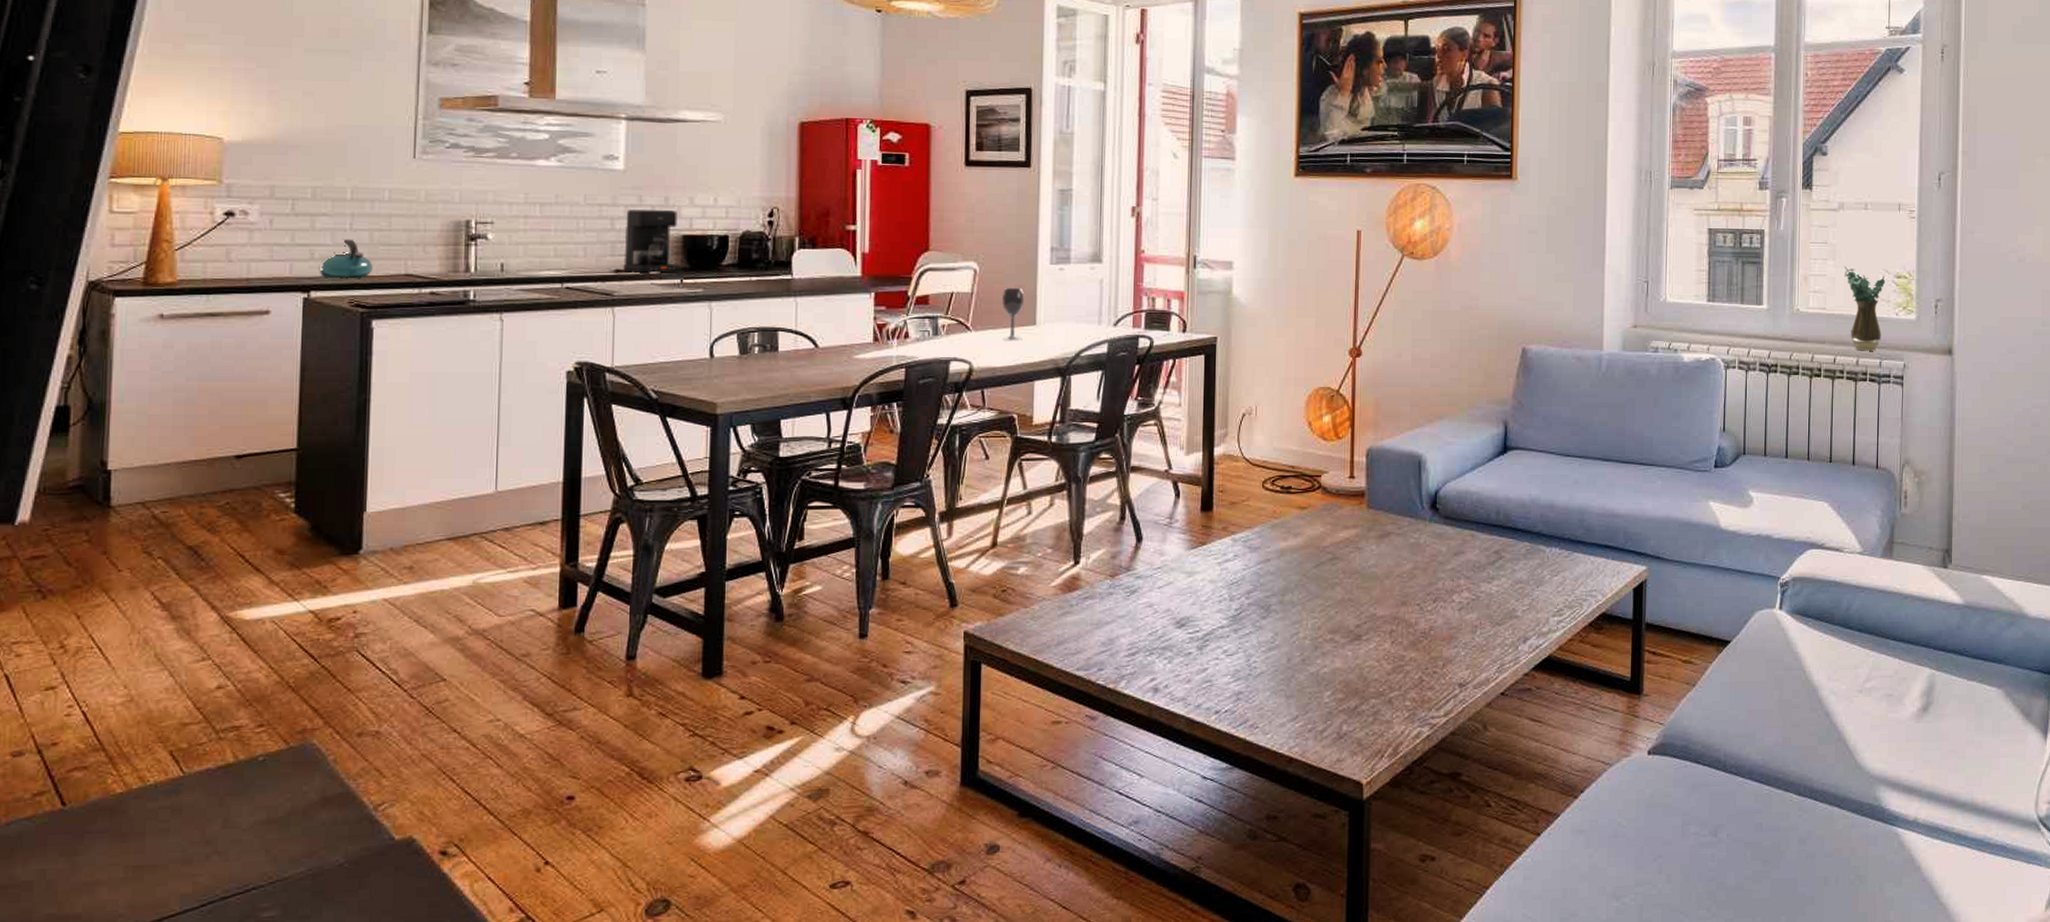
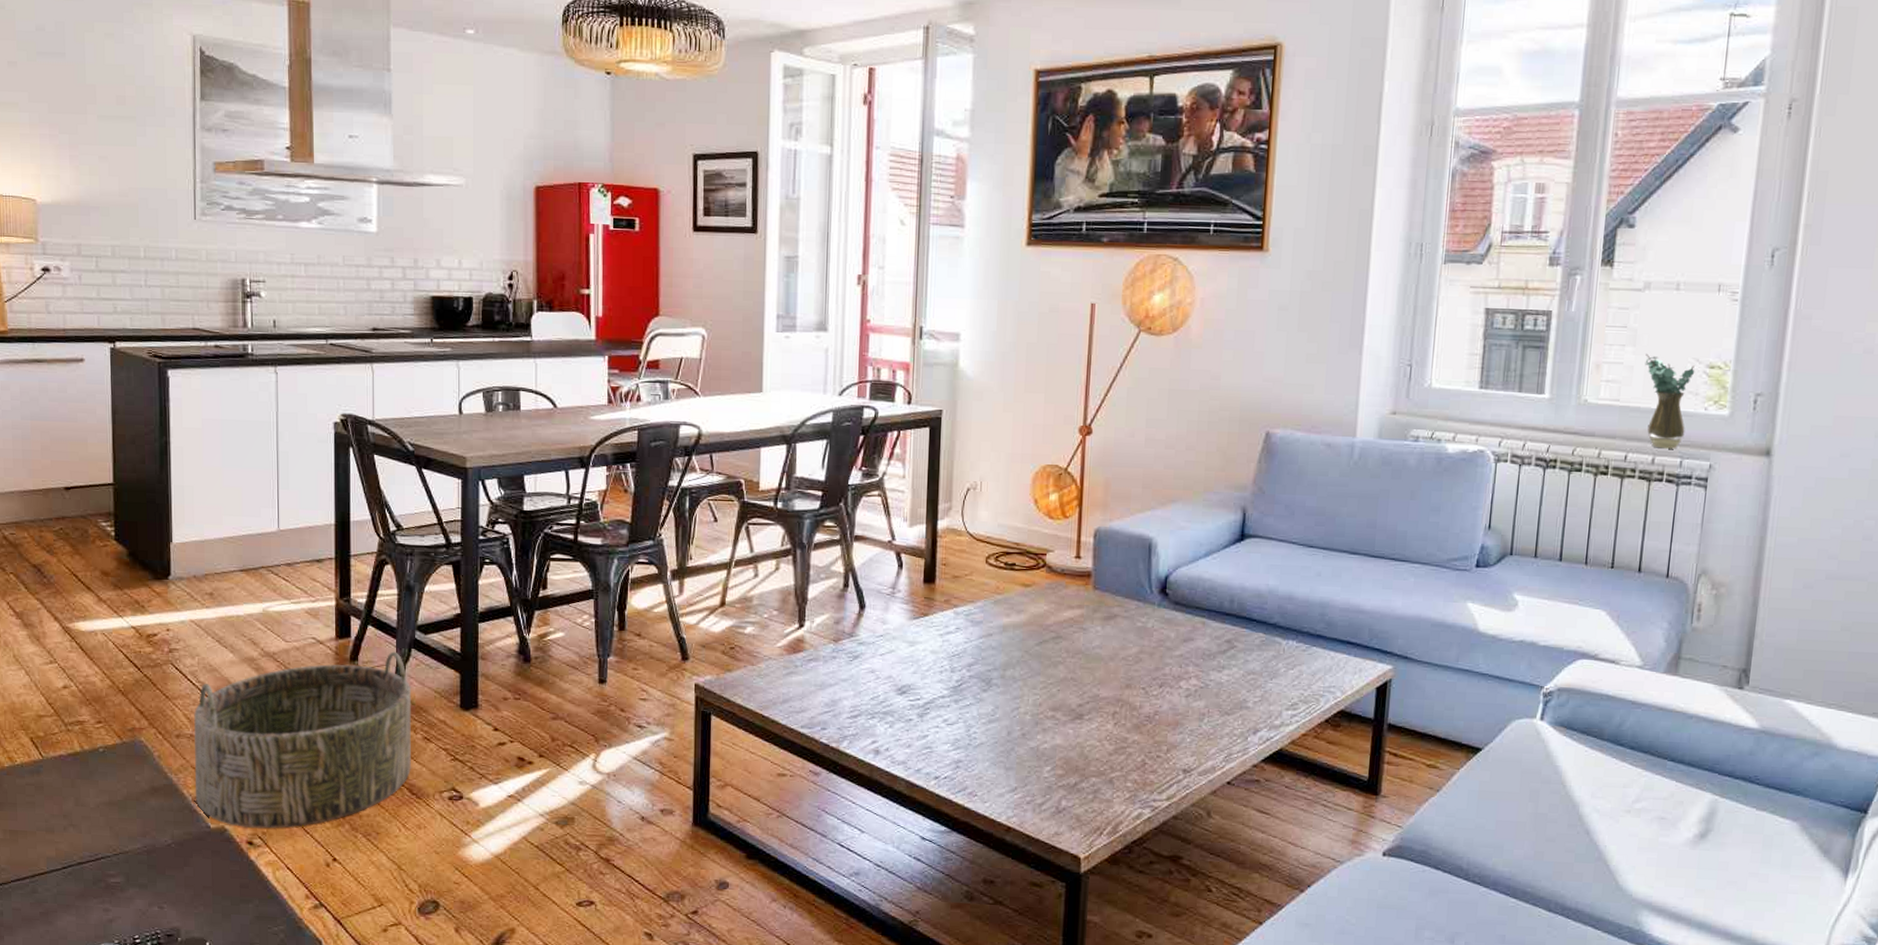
kettle: present [318,239,371,279] -> none [121,294,165,332]
basket: none [377,619,646,835] -> present [194,651,412,829]
coffee maker: present [623,210,682,273] -> none [380,271,431,332]
wine glass: present [1001,288,1025,341] -> none [729,355,751,408]

